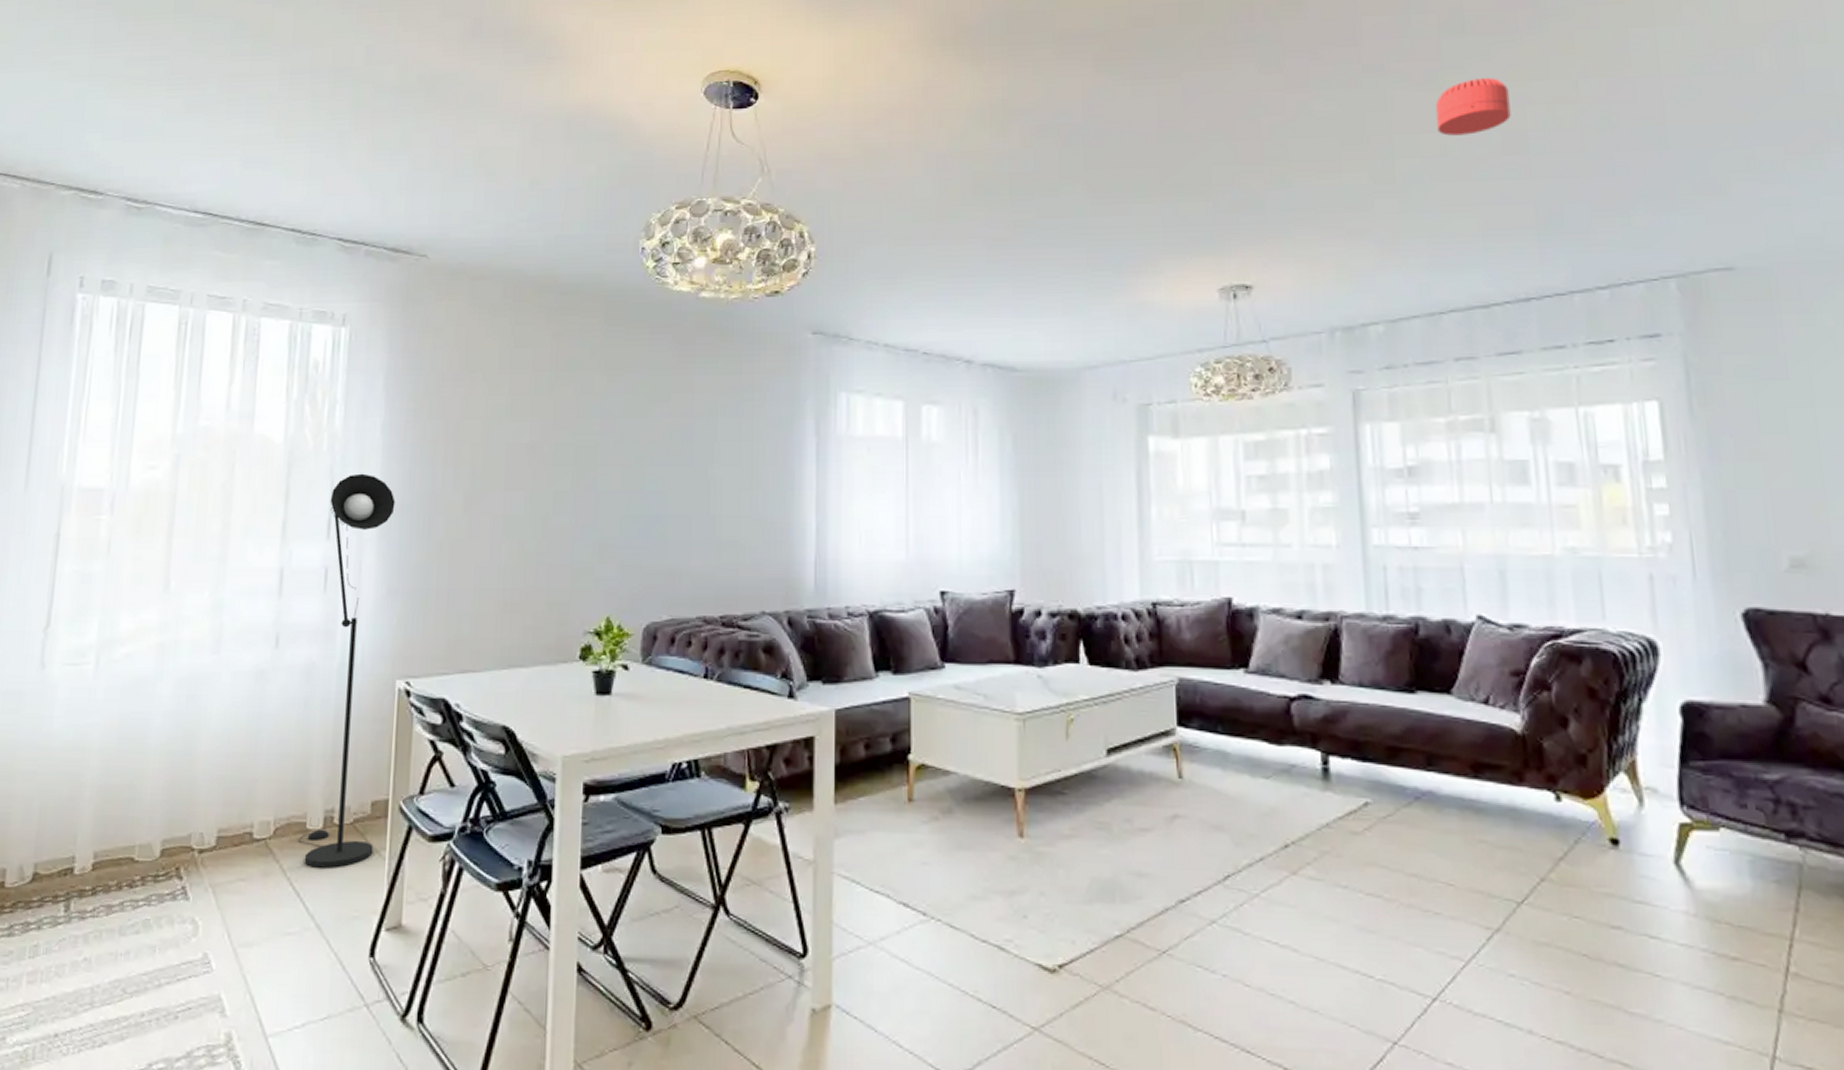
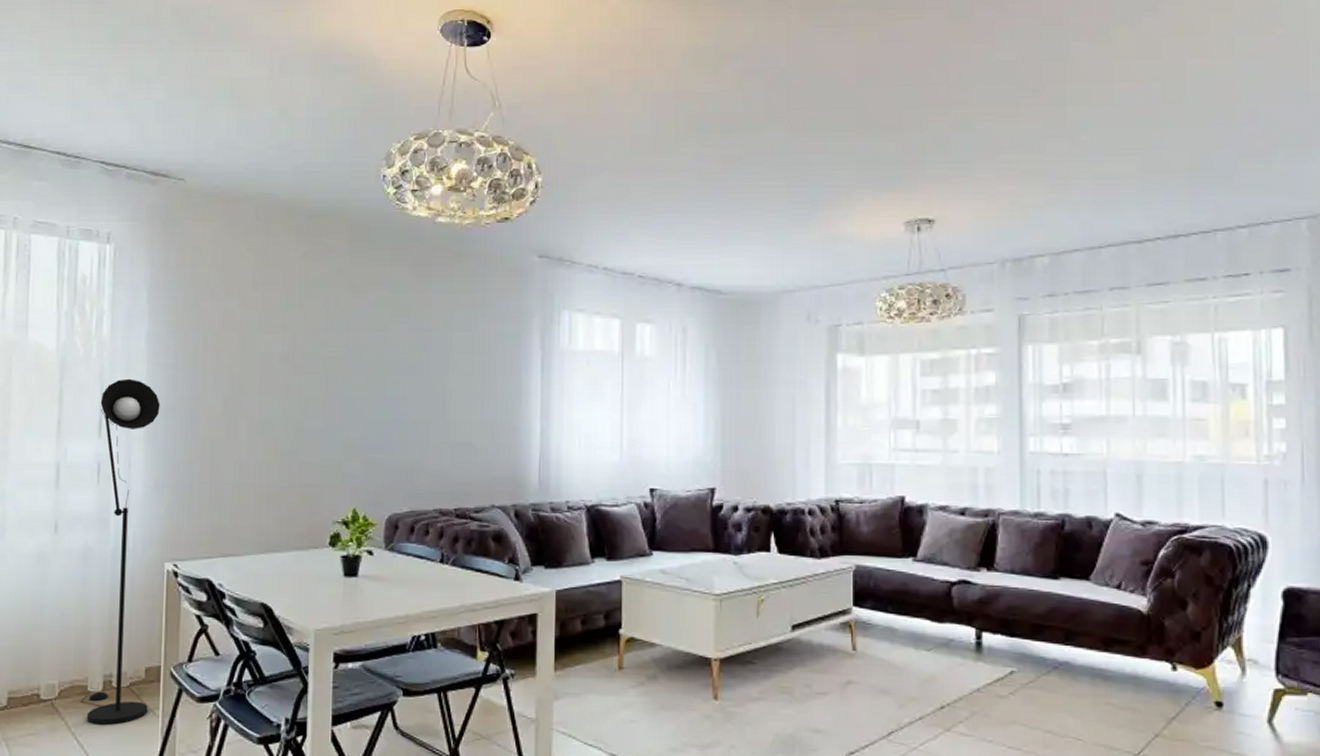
smoke detector: present [1435,78,1511,136] -> none [1106,32,1173,86]

